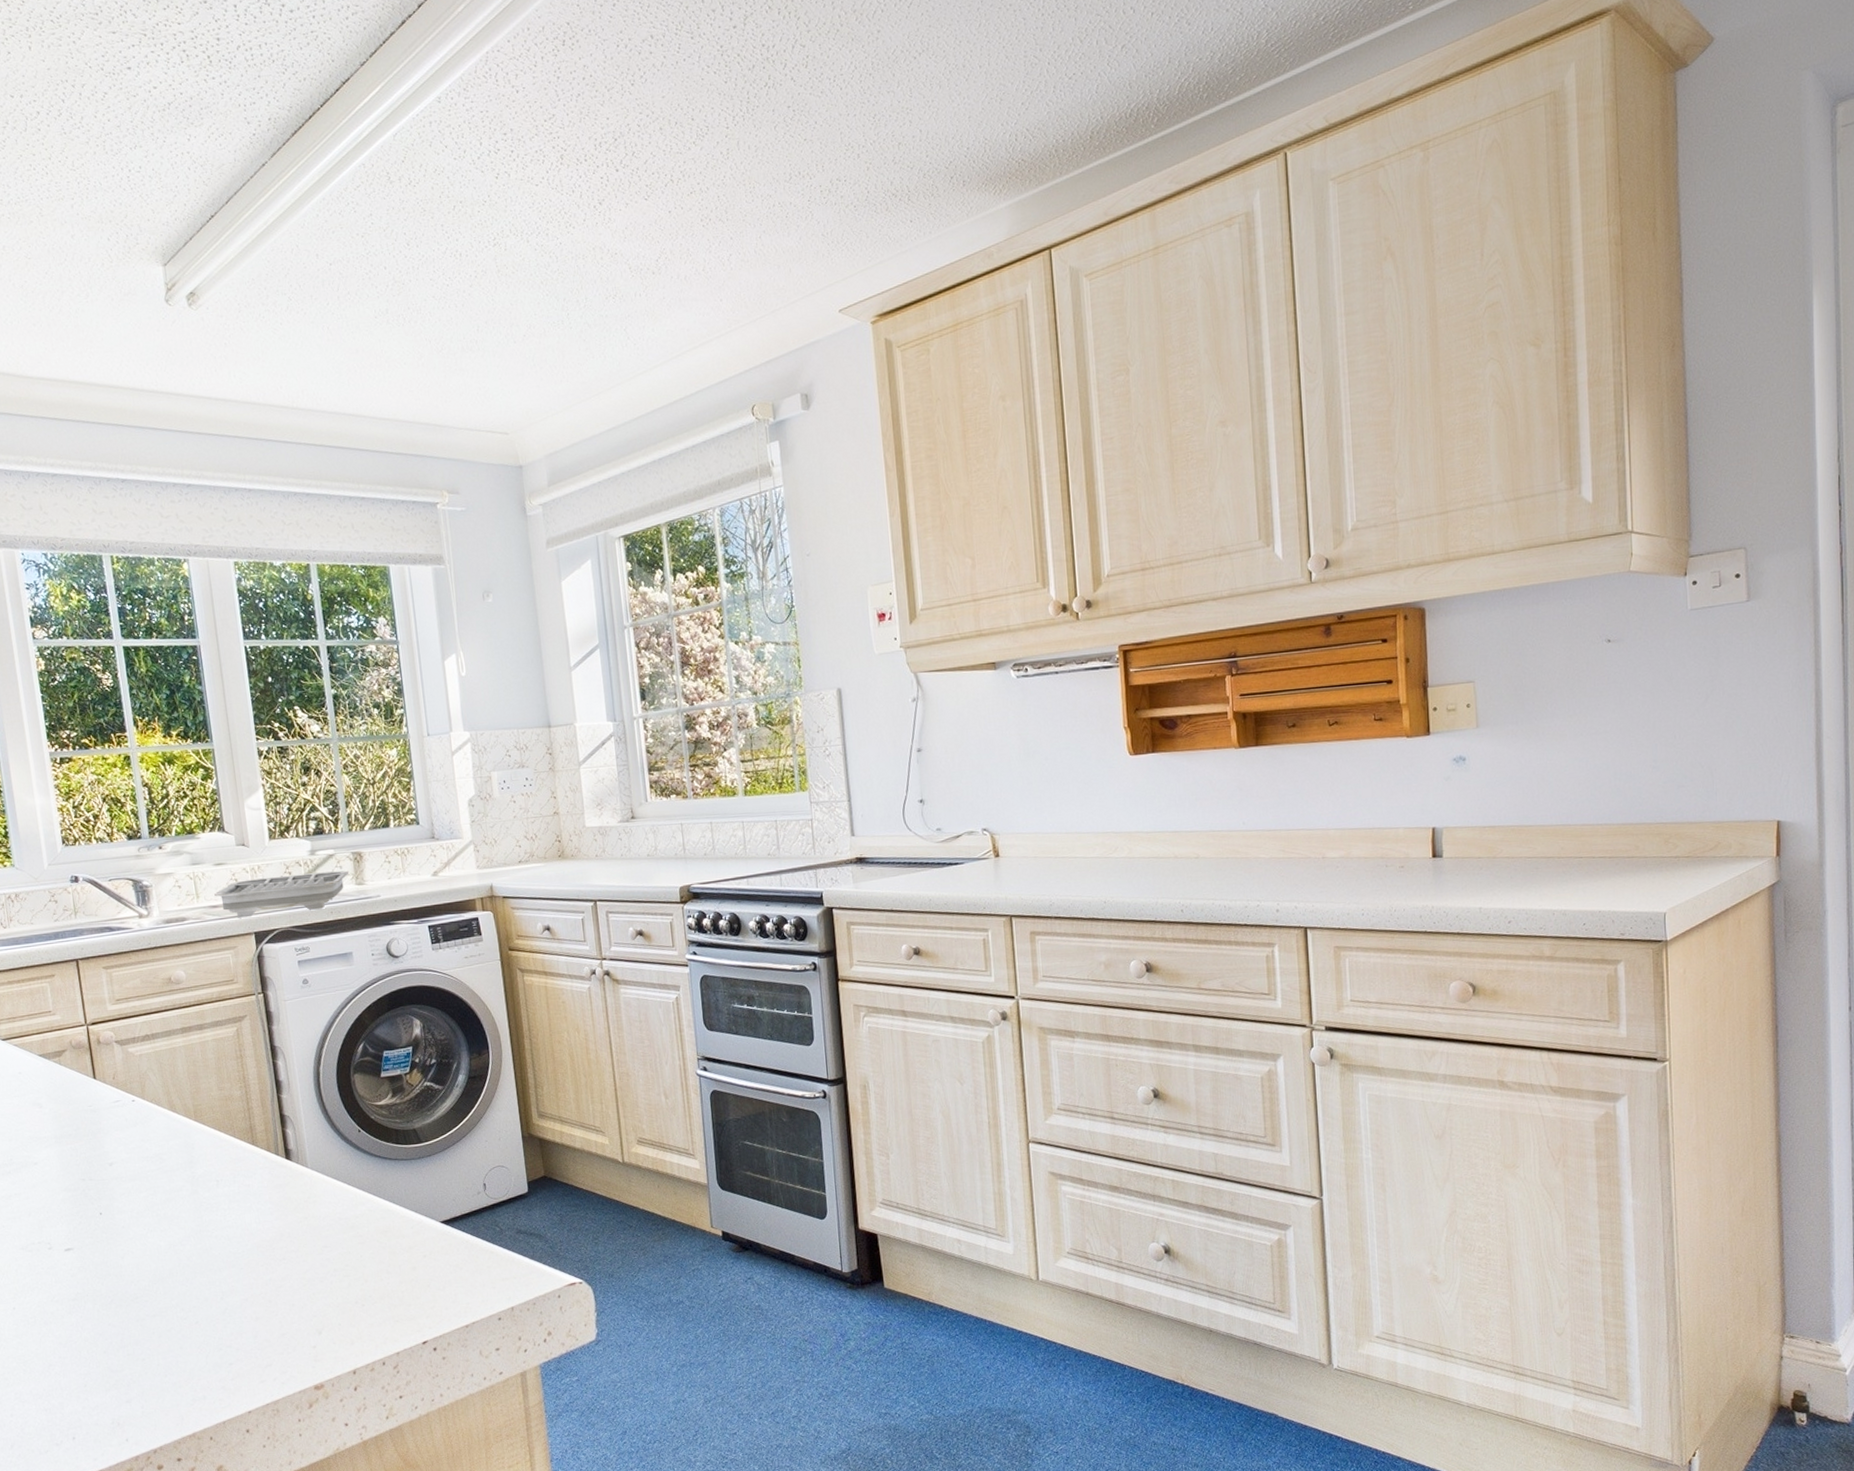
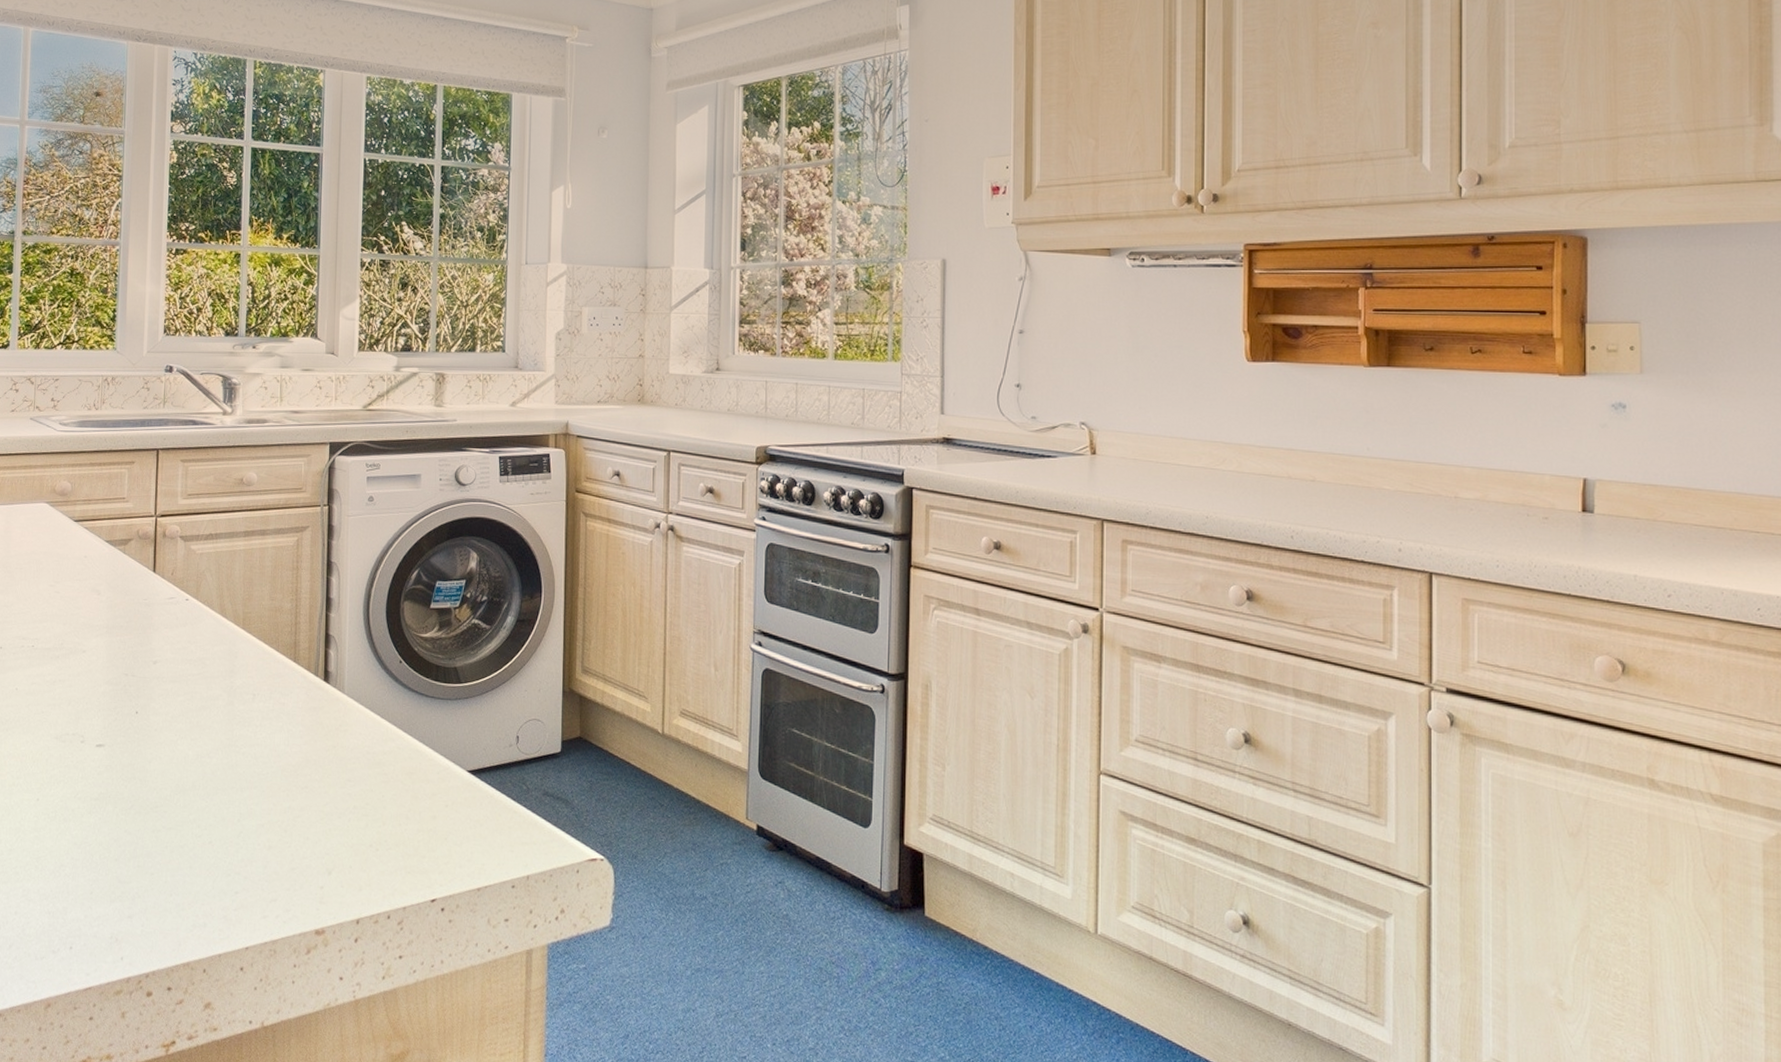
dish rack: present [214,870,349,918] -> none [298,388,429,427]

